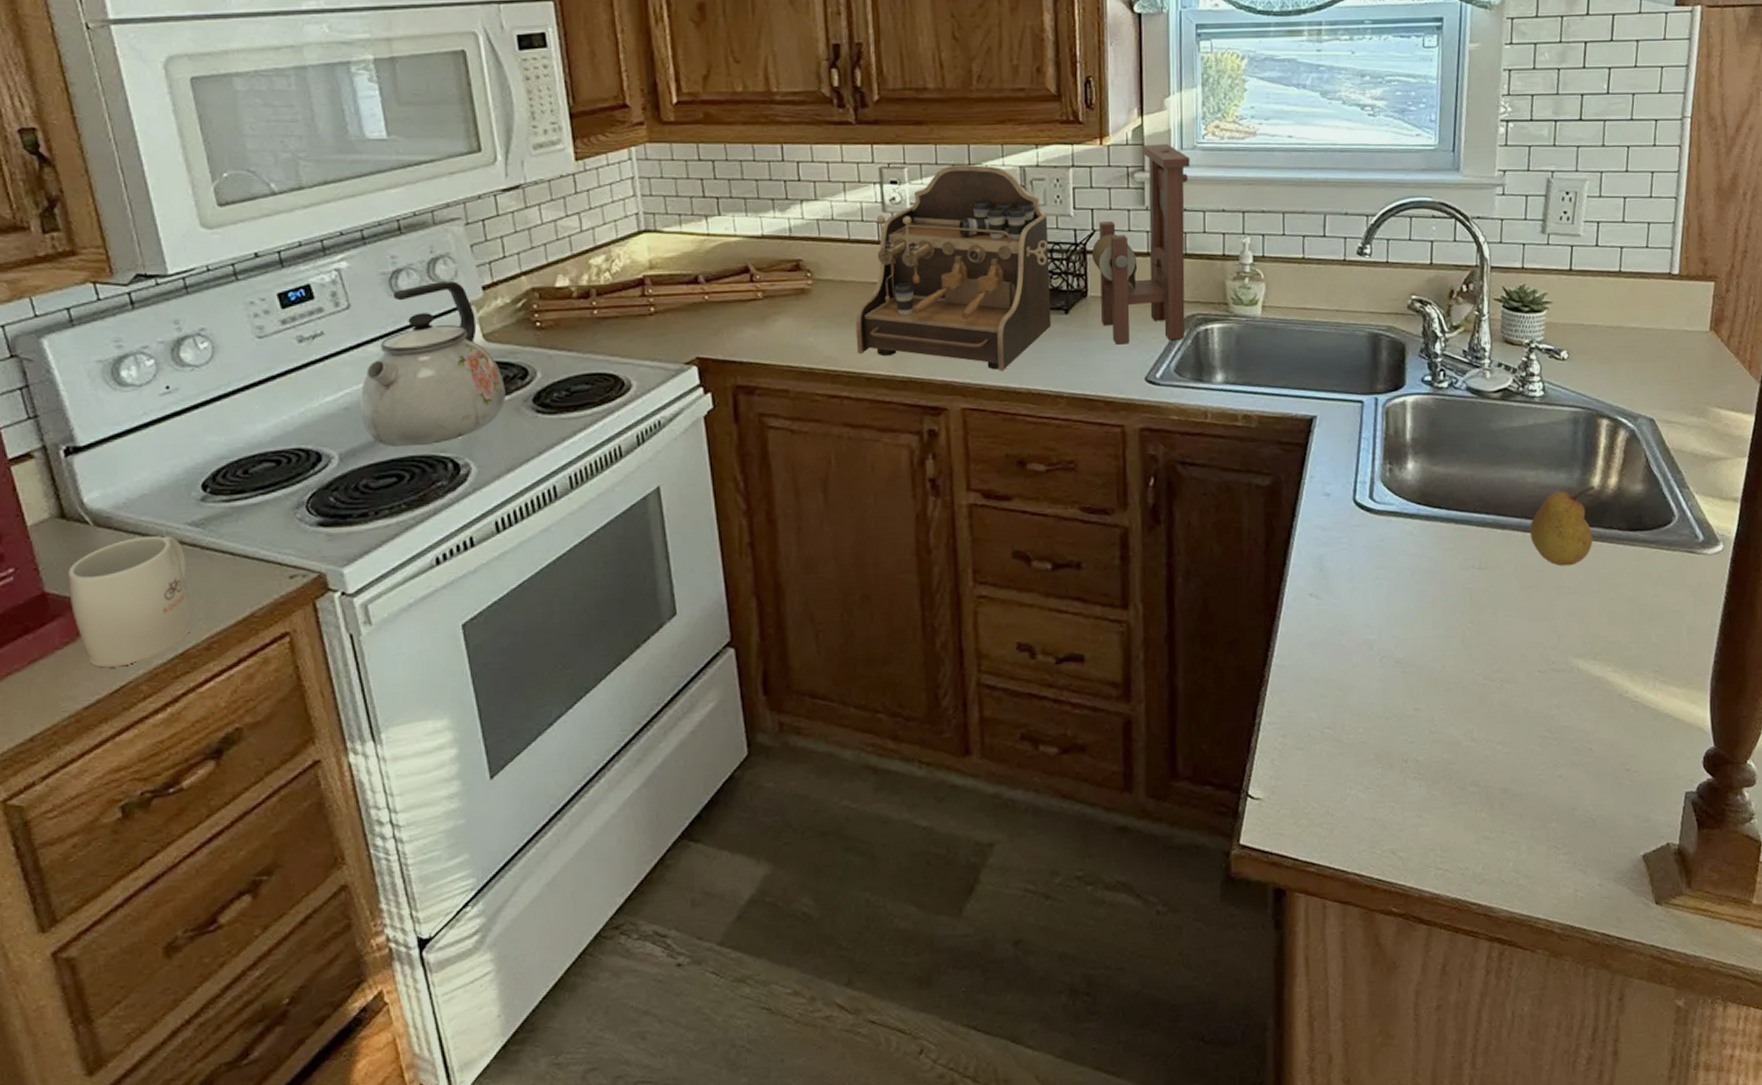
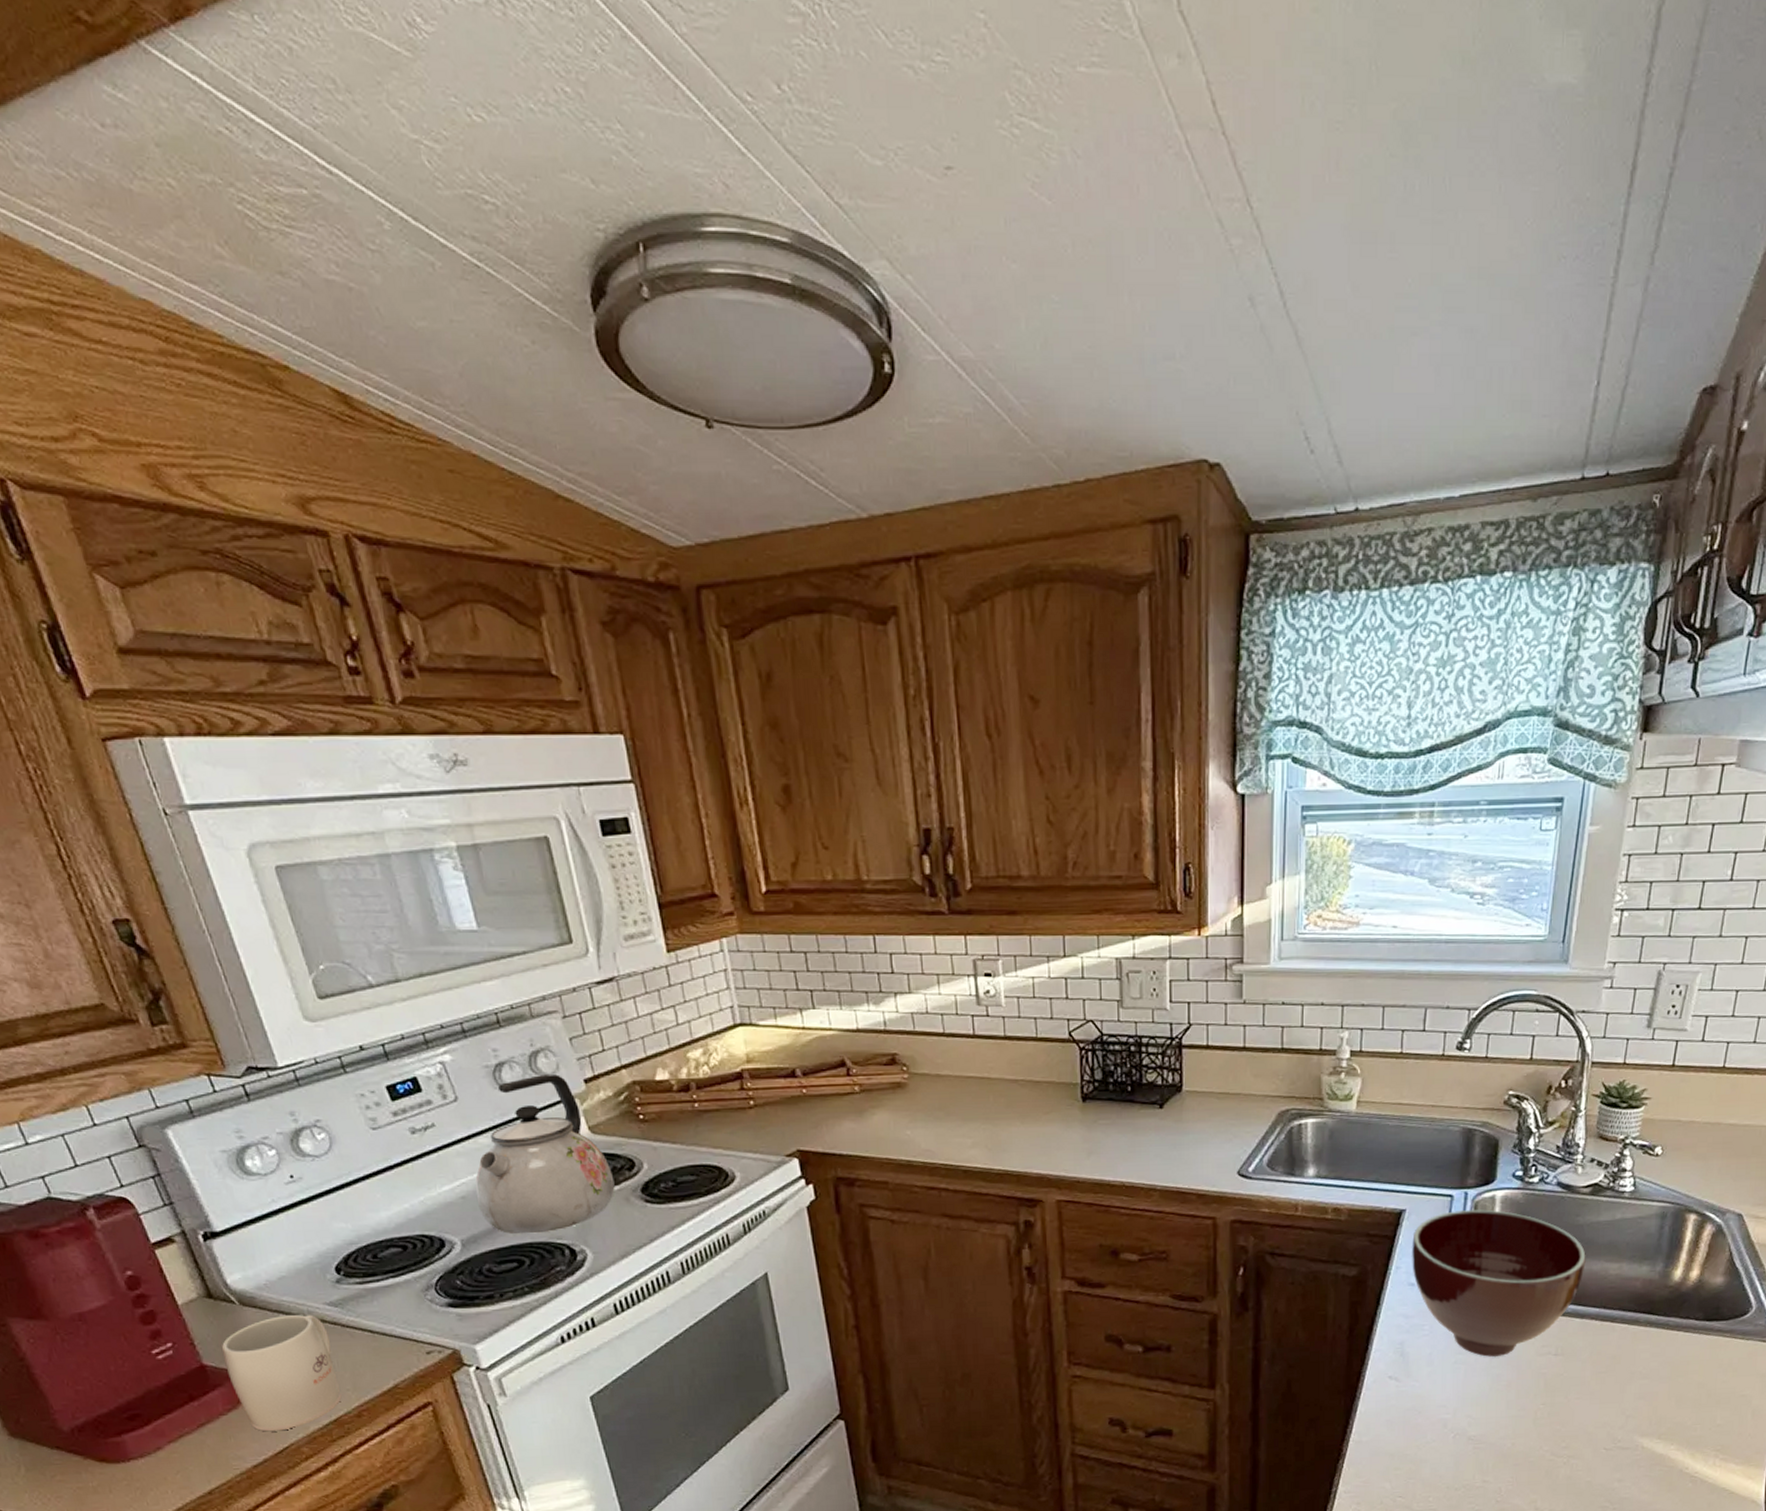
spice rack: present [855,165,1052,371] -> none [951,957,1146,1164]
paper towel holder: present [1091,143,1190,345] -> none [1187,934,1290,1139]
bowl: none [1325,415,1502,572] -> present [1412,1209,1586,1358]
fruit: present [1530,486,1596,567] -> none [1608,1278,1677,1354]

